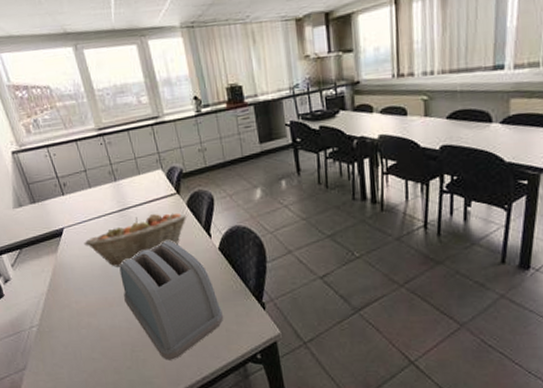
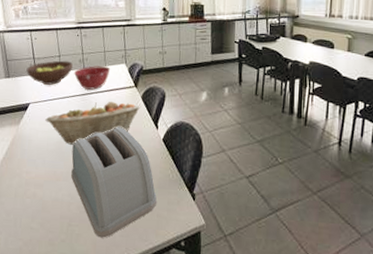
fruit bowl: none [51,174,103,205] -> present [26,60,73,85]
mixing bowl: none [104,175,146,205] -> present [73,66,111,91]

